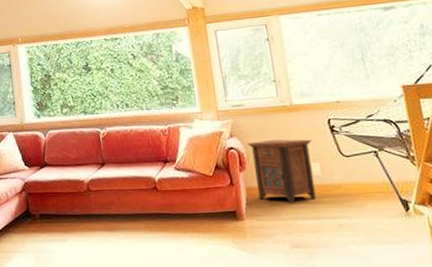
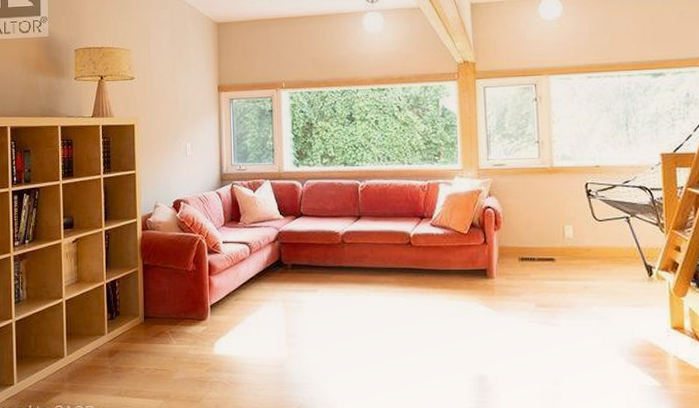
nightstand: present [247,139,316,203] -> none [505,200,567,264]

